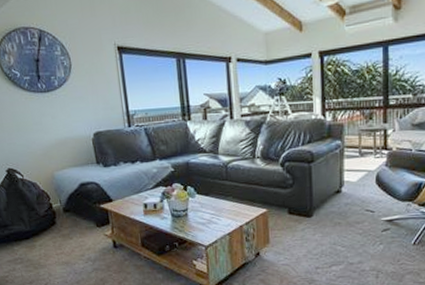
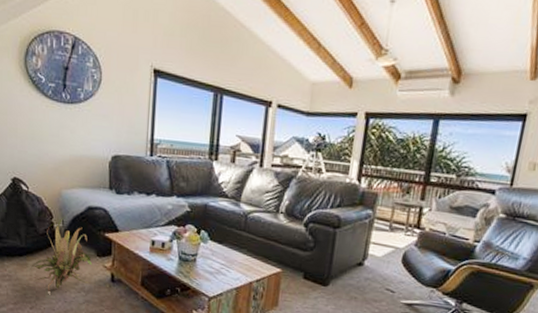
decorative plant: none [38,195,94,266] -> present [30,216,93,291]

